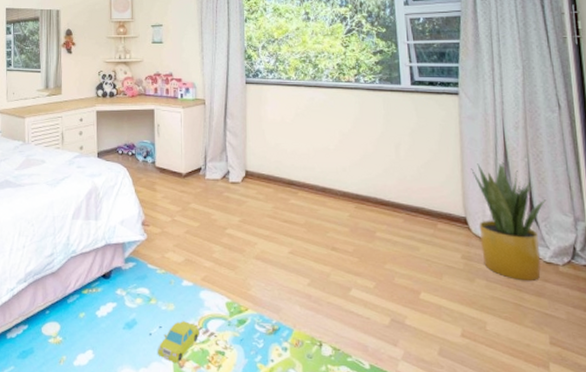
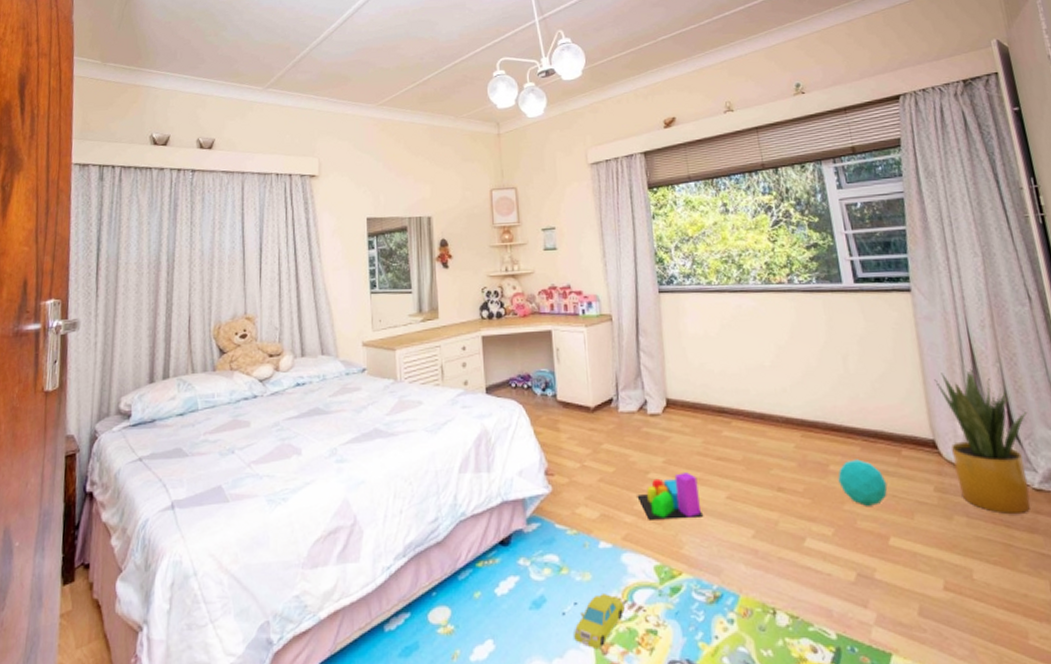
toy blocks: none [216,230,269,267] -> present [637,472,704,520]
ball: none [382,229,423,267] -> present [838,459,888,506]

